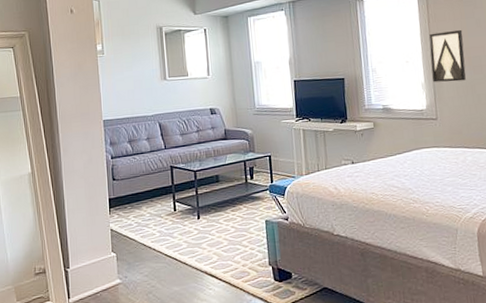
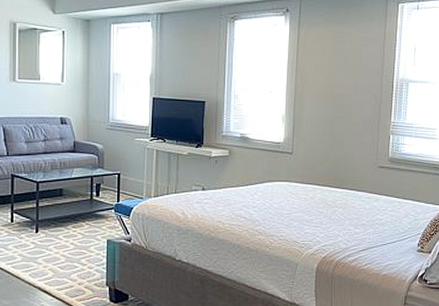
wall art: present [429,29,466,83] -> none [294,65,329,118]

